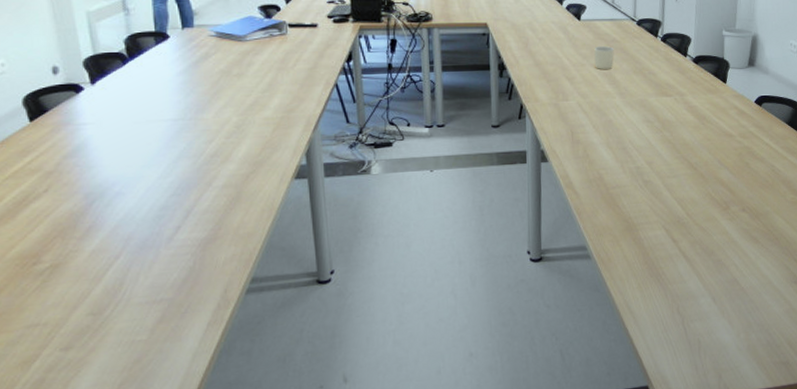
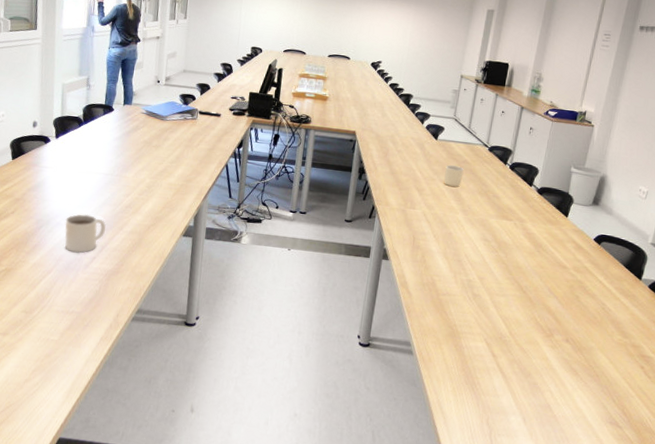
mug: none [127,174,188,226] -> present [64,213,106,253]

